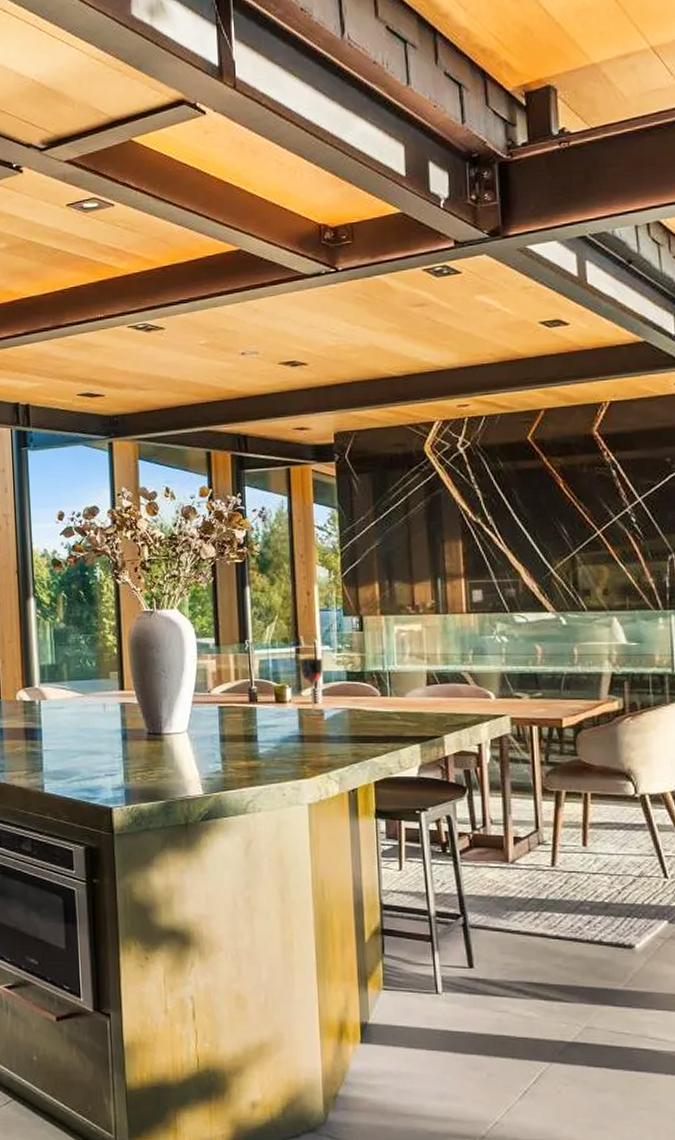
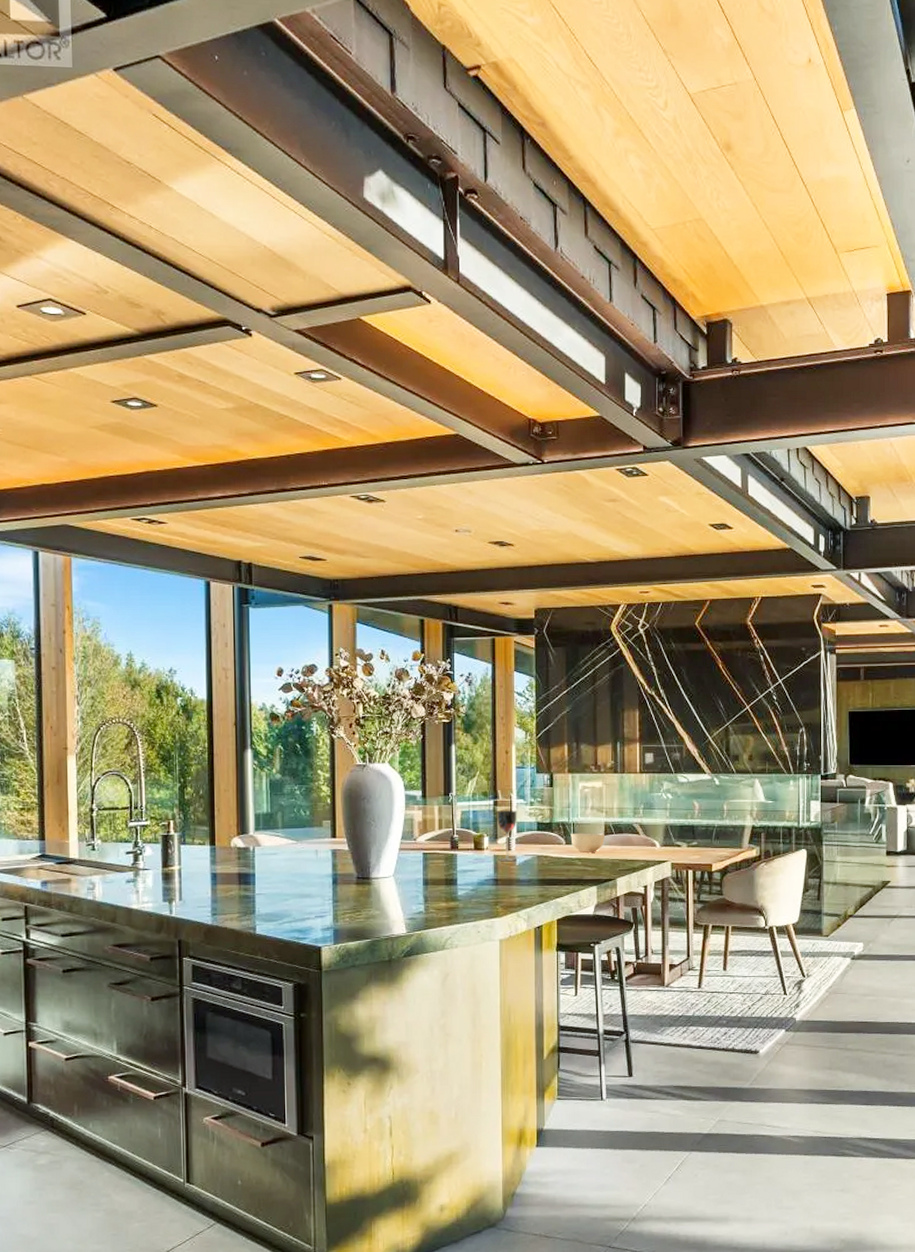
bowl: none [386,682,428,706] -> present [570,832,606,853]

